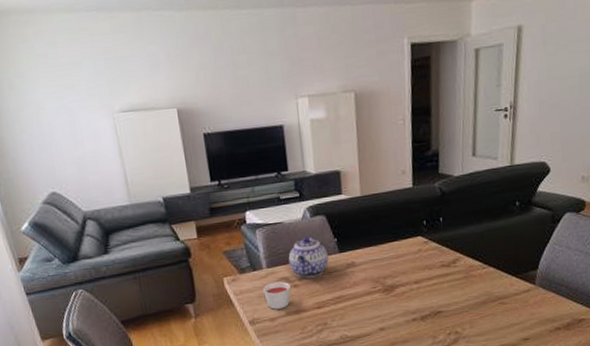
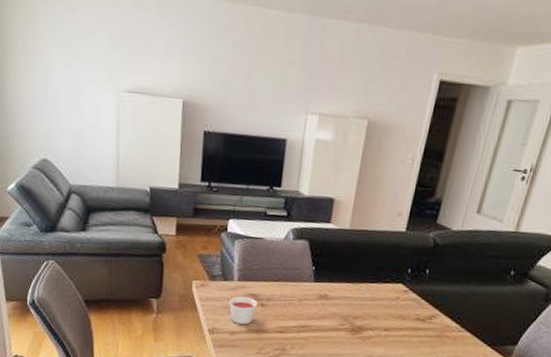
teapot: present [288,235,329,279] -> none [261,257,303,301]

